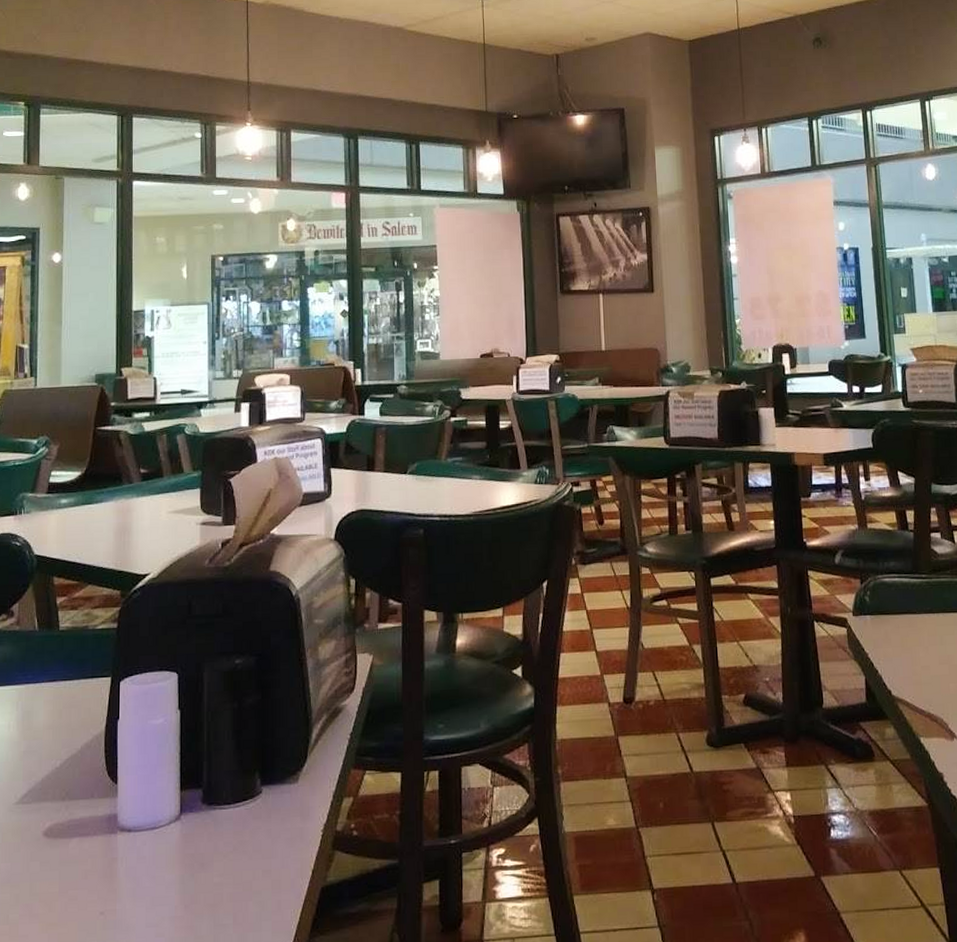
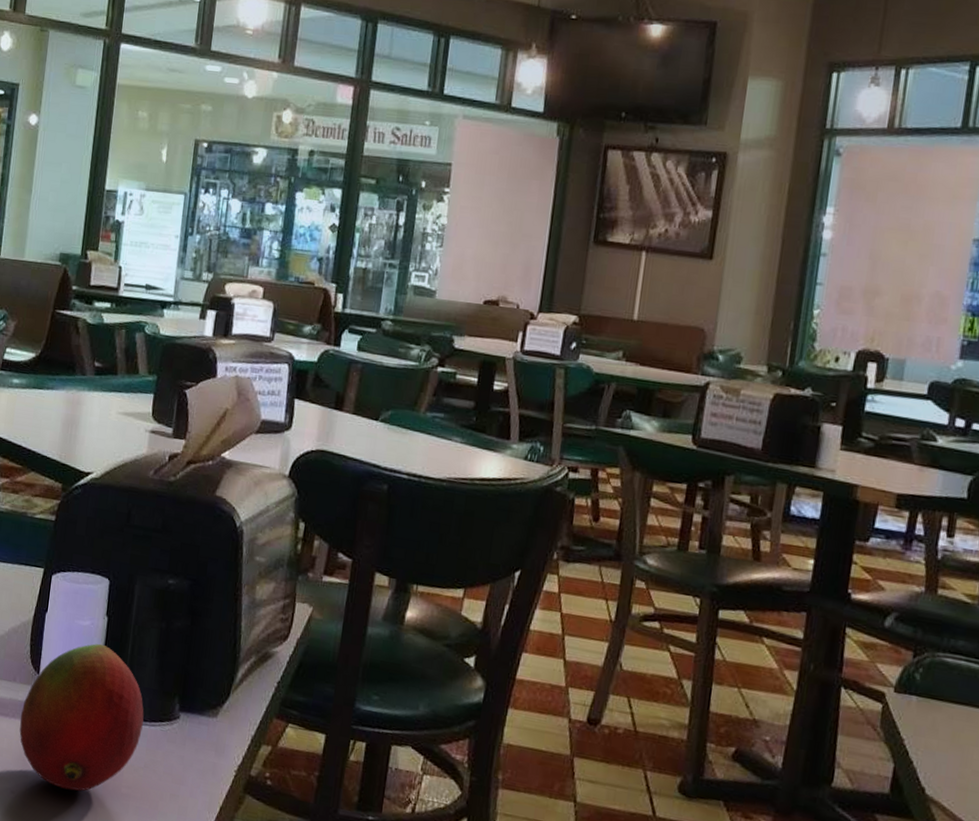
fruit: none [102,738,227,895] -> present [19,643,144,792]

